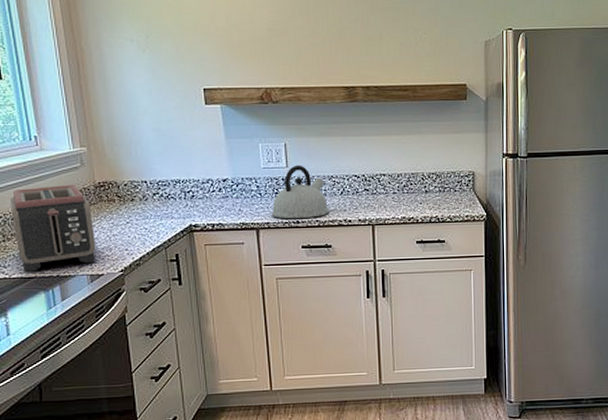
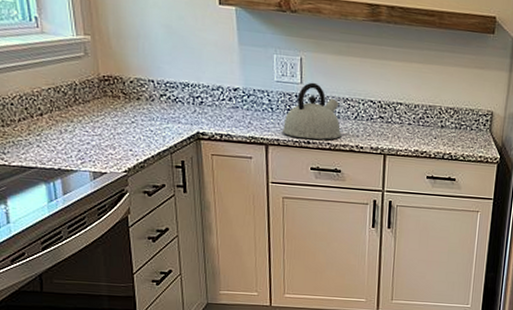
toaster: present [9,184,96,272] -> none [8,72,100,162]

